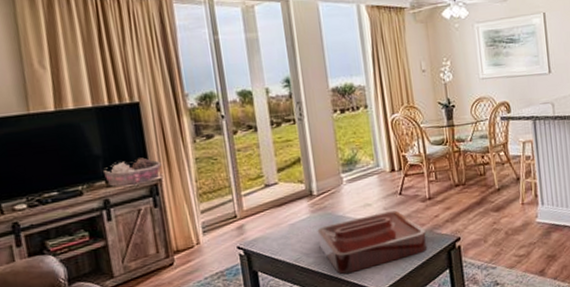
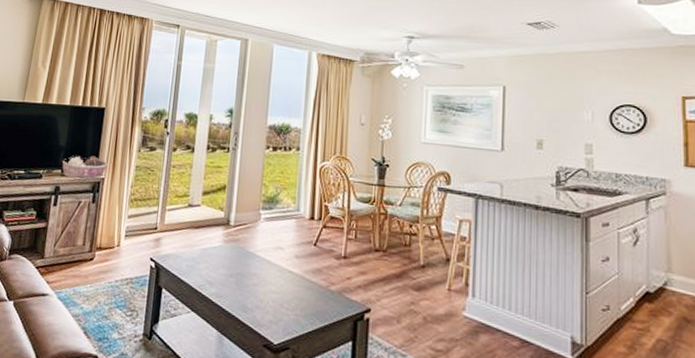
decorative tray: present [317,210,428,275] -> none [224,258,334,316]

